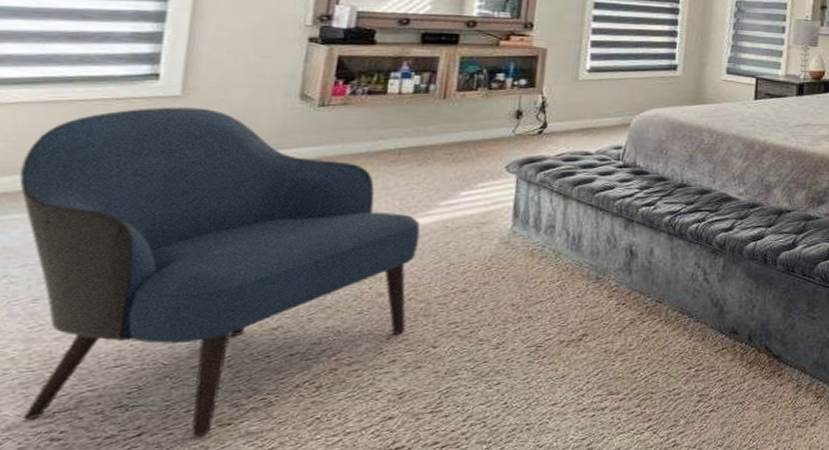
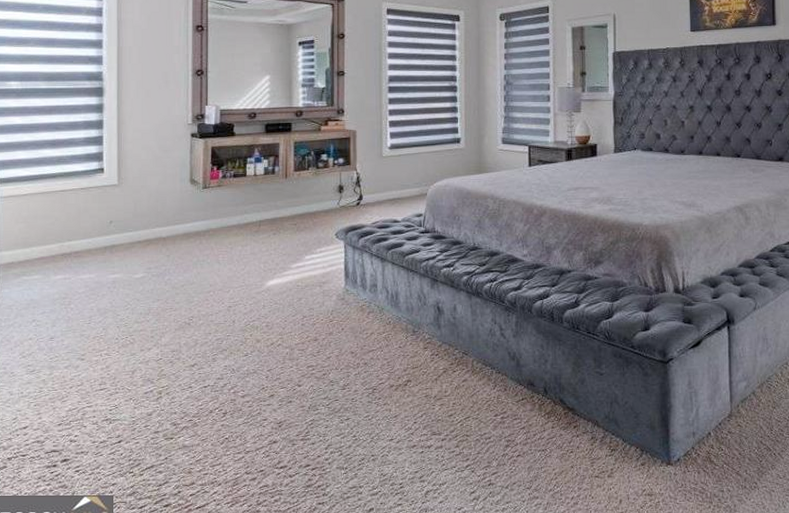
armchair: present [19,107,421,438] -> none [34,193,280,447]

